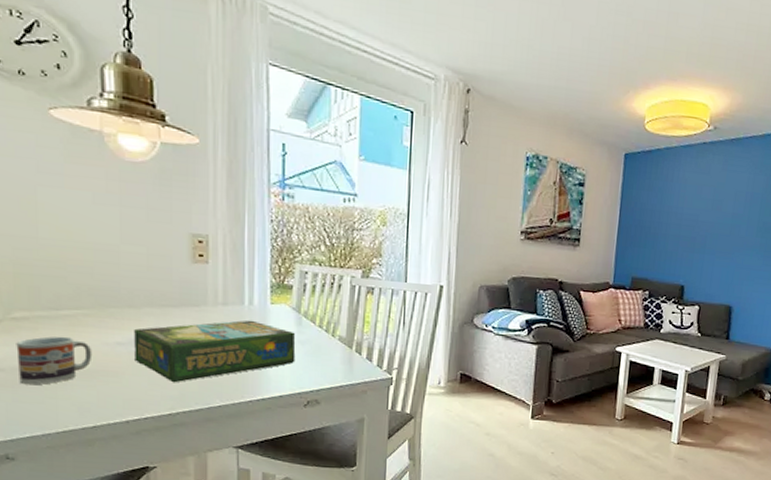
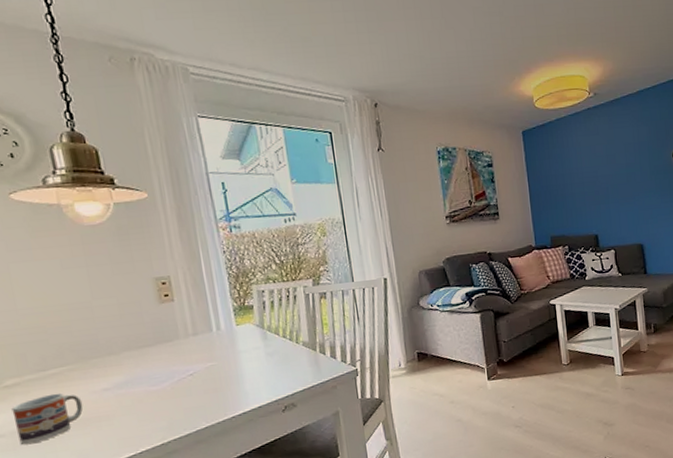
board game: present [134,320,296,383] -> none [117,343,268,415]

